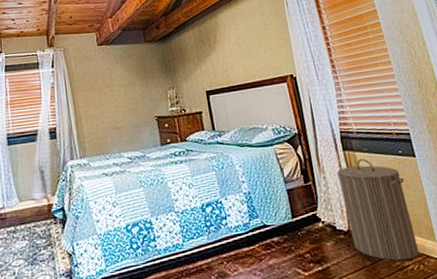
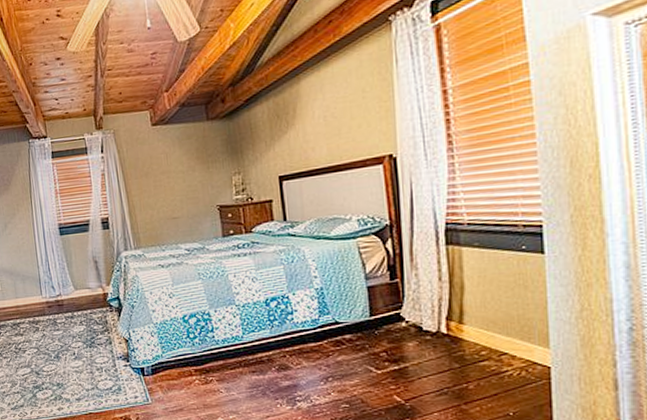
laundry hamper: present [336,159,420,261] -> none [433,255,524,366]

